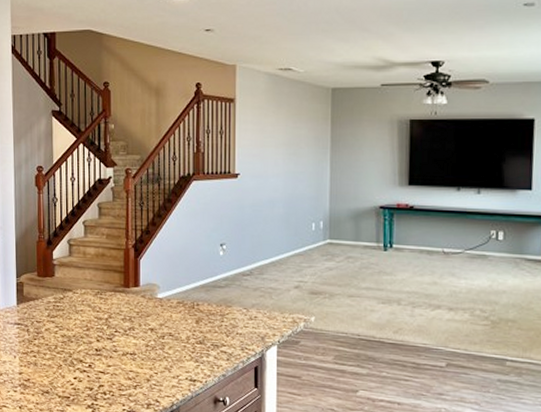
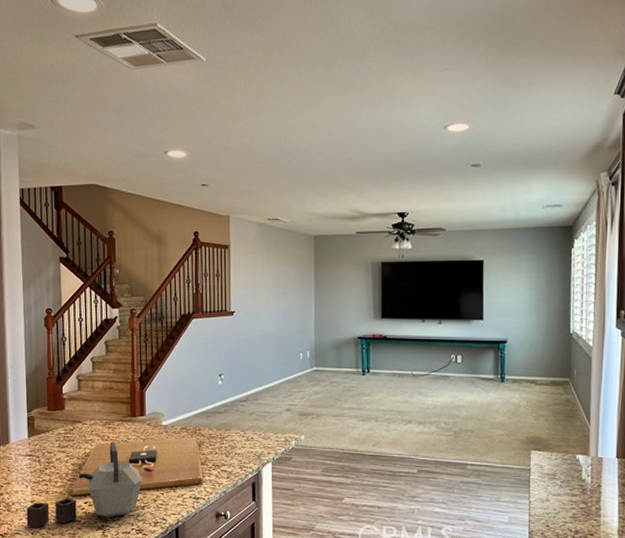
kettle: none [14,313,135,401] -> present [26,441,142,527]
cutting board: none [59,312,201,370] -> present [70,437,203,496]

